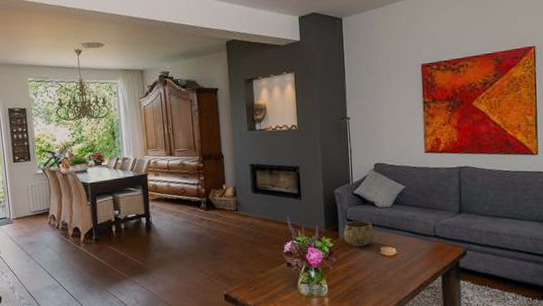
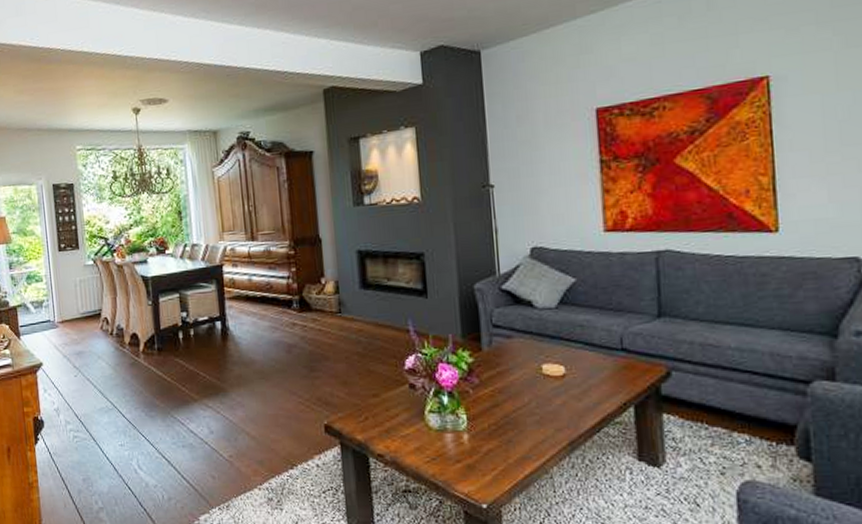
decorative bowl: present [343,221,374,247] -> none [488,327,533,364]

